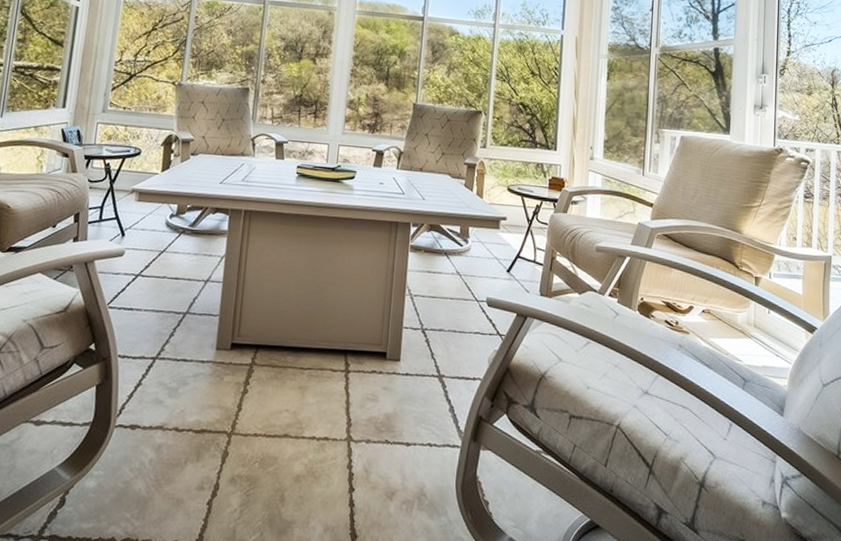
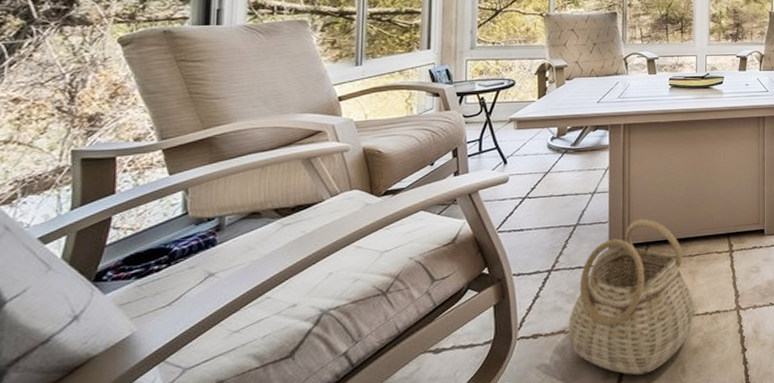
basket: none [166,317,302,494] -> present [568,218,695,375]

